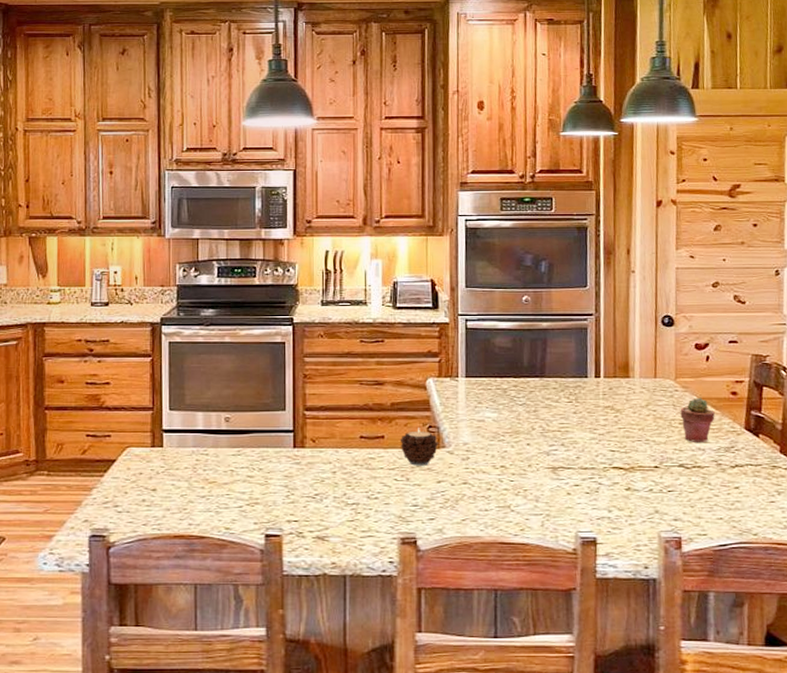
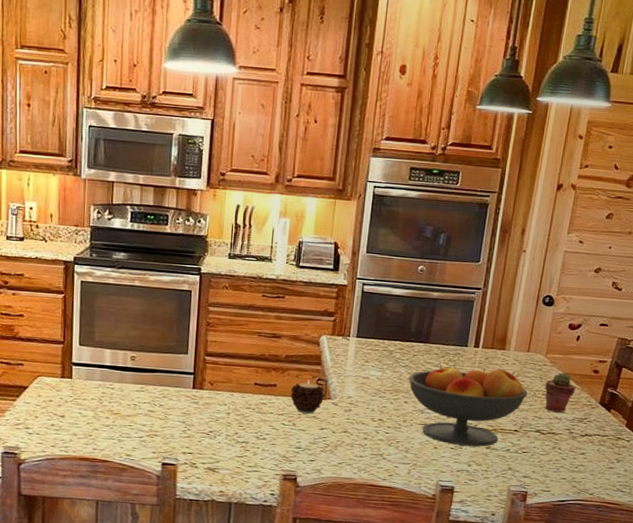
fruit bowl: none [527,399,662,489] -> present [408,364,528,447]

